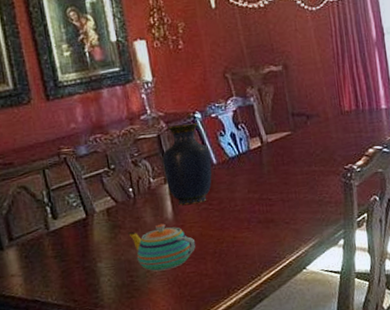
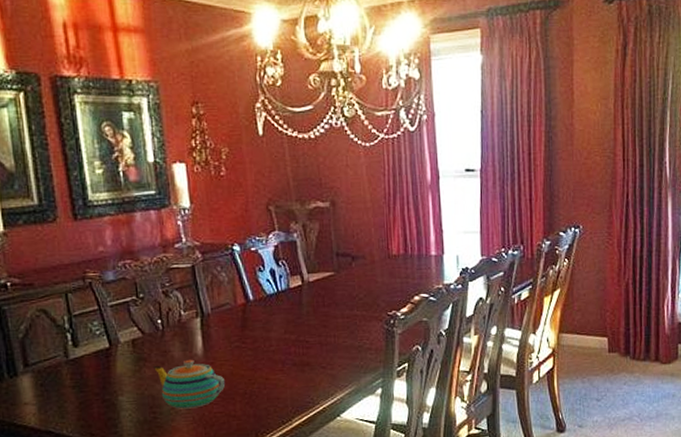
vase: present [162,123,212,206] -> none [195,256,248,342]

